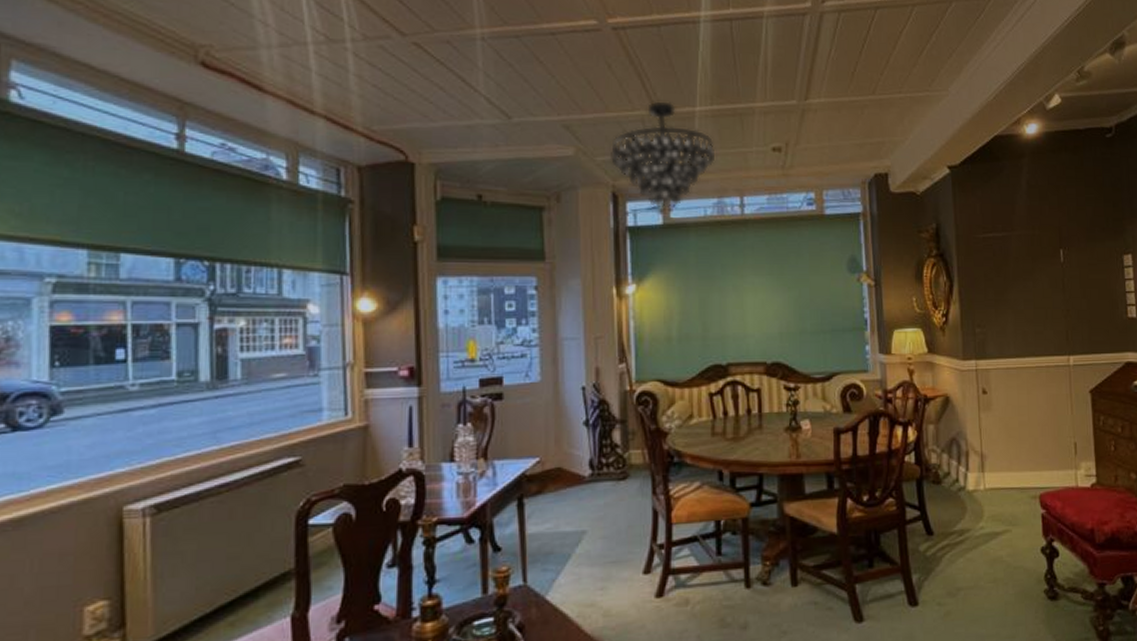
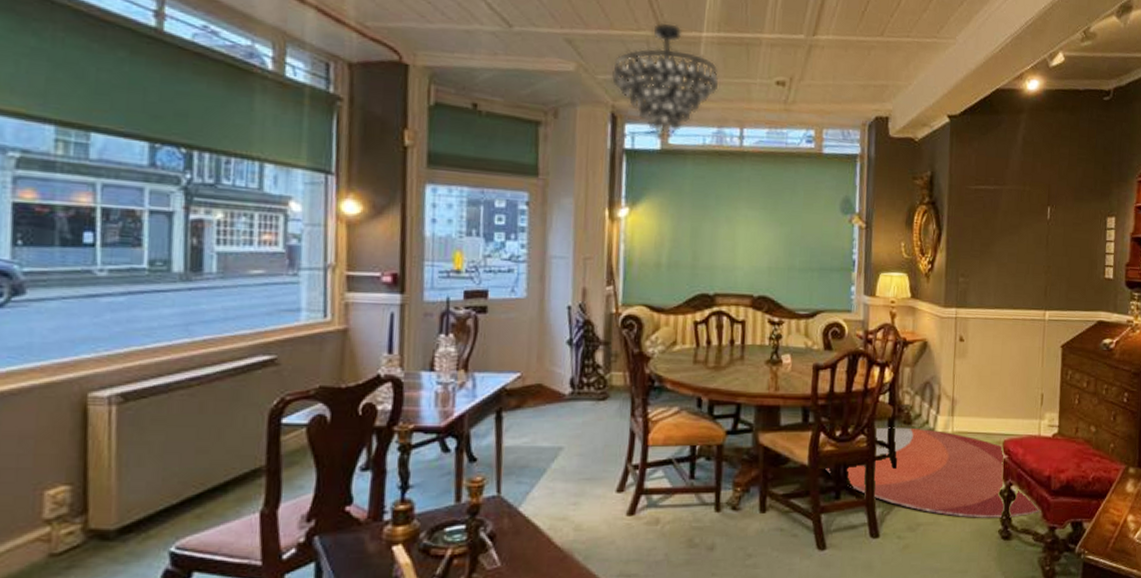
rug: none [856,487,1088,579] -> present [825,427,1041,518]

